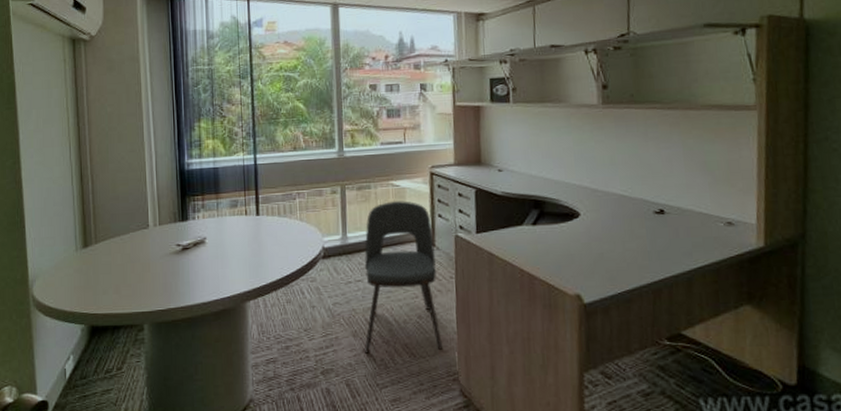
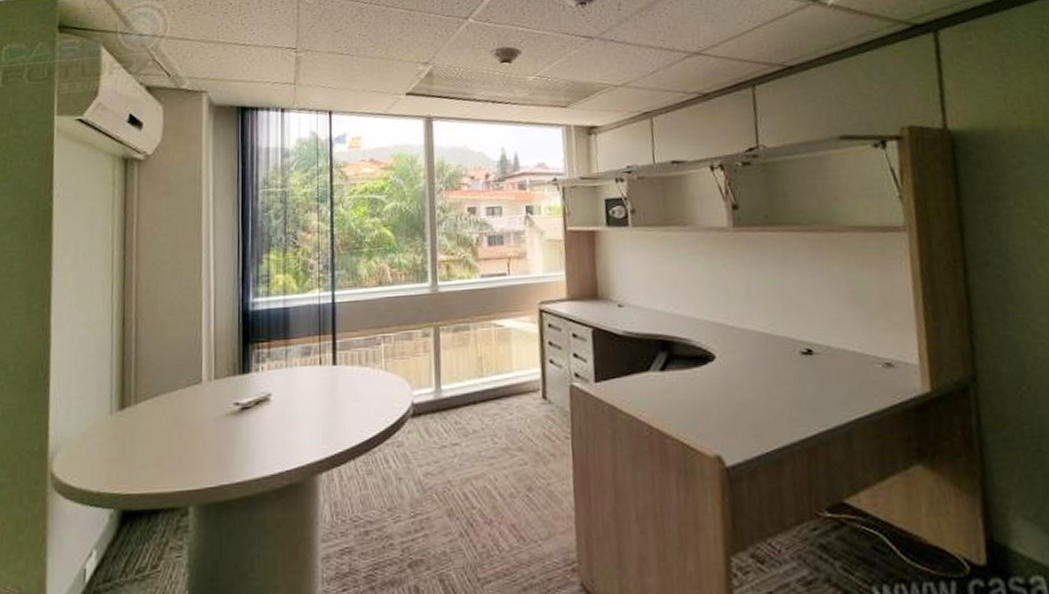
chair: present [364,200,443,354] -> none [462,343,559,538]

